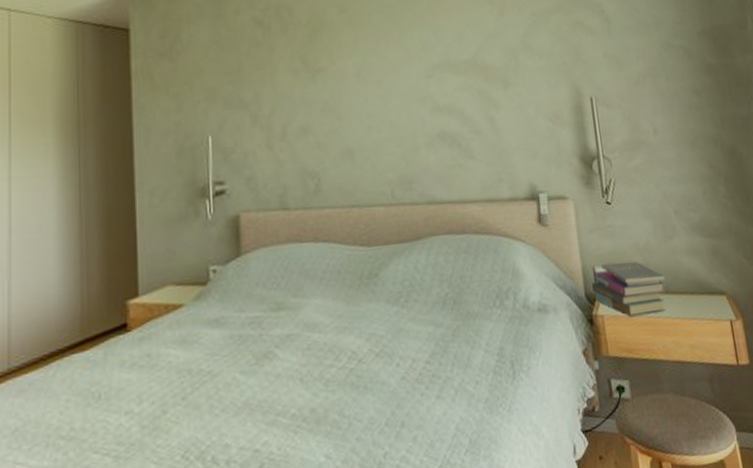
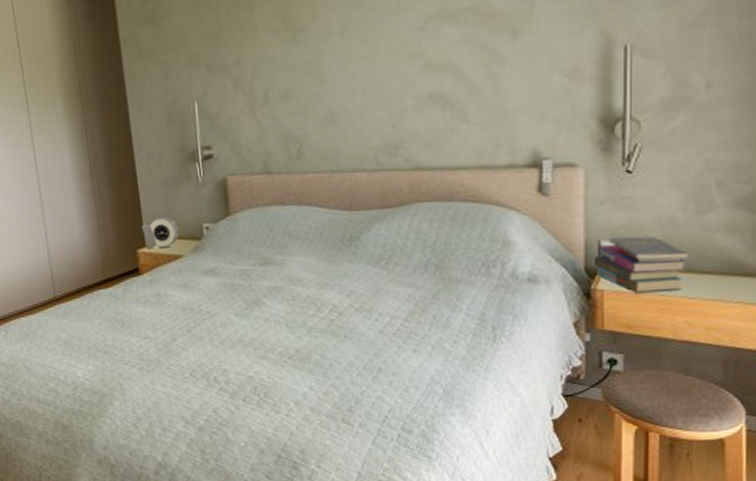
alarm clock: none [136,259,182,299] -> present [142,216,180,249]

